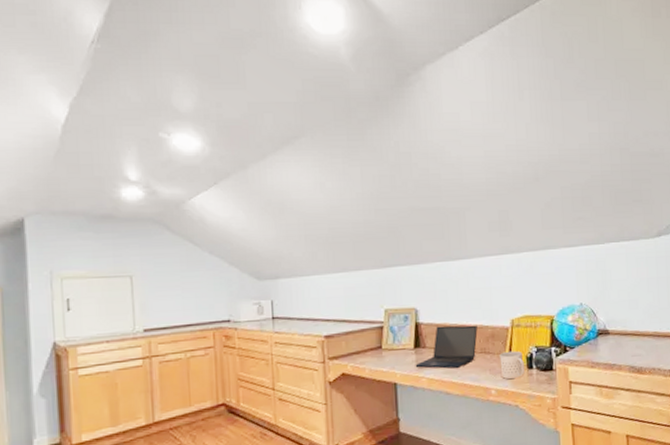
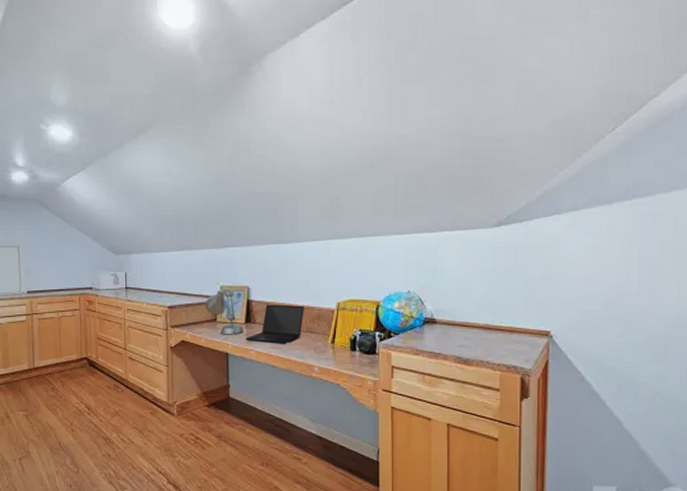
desk lamp: none [368,313,413,364] -> present [205,289,244,335]
mug: present [499,350,525,380] -> none [324,332,348,359]

